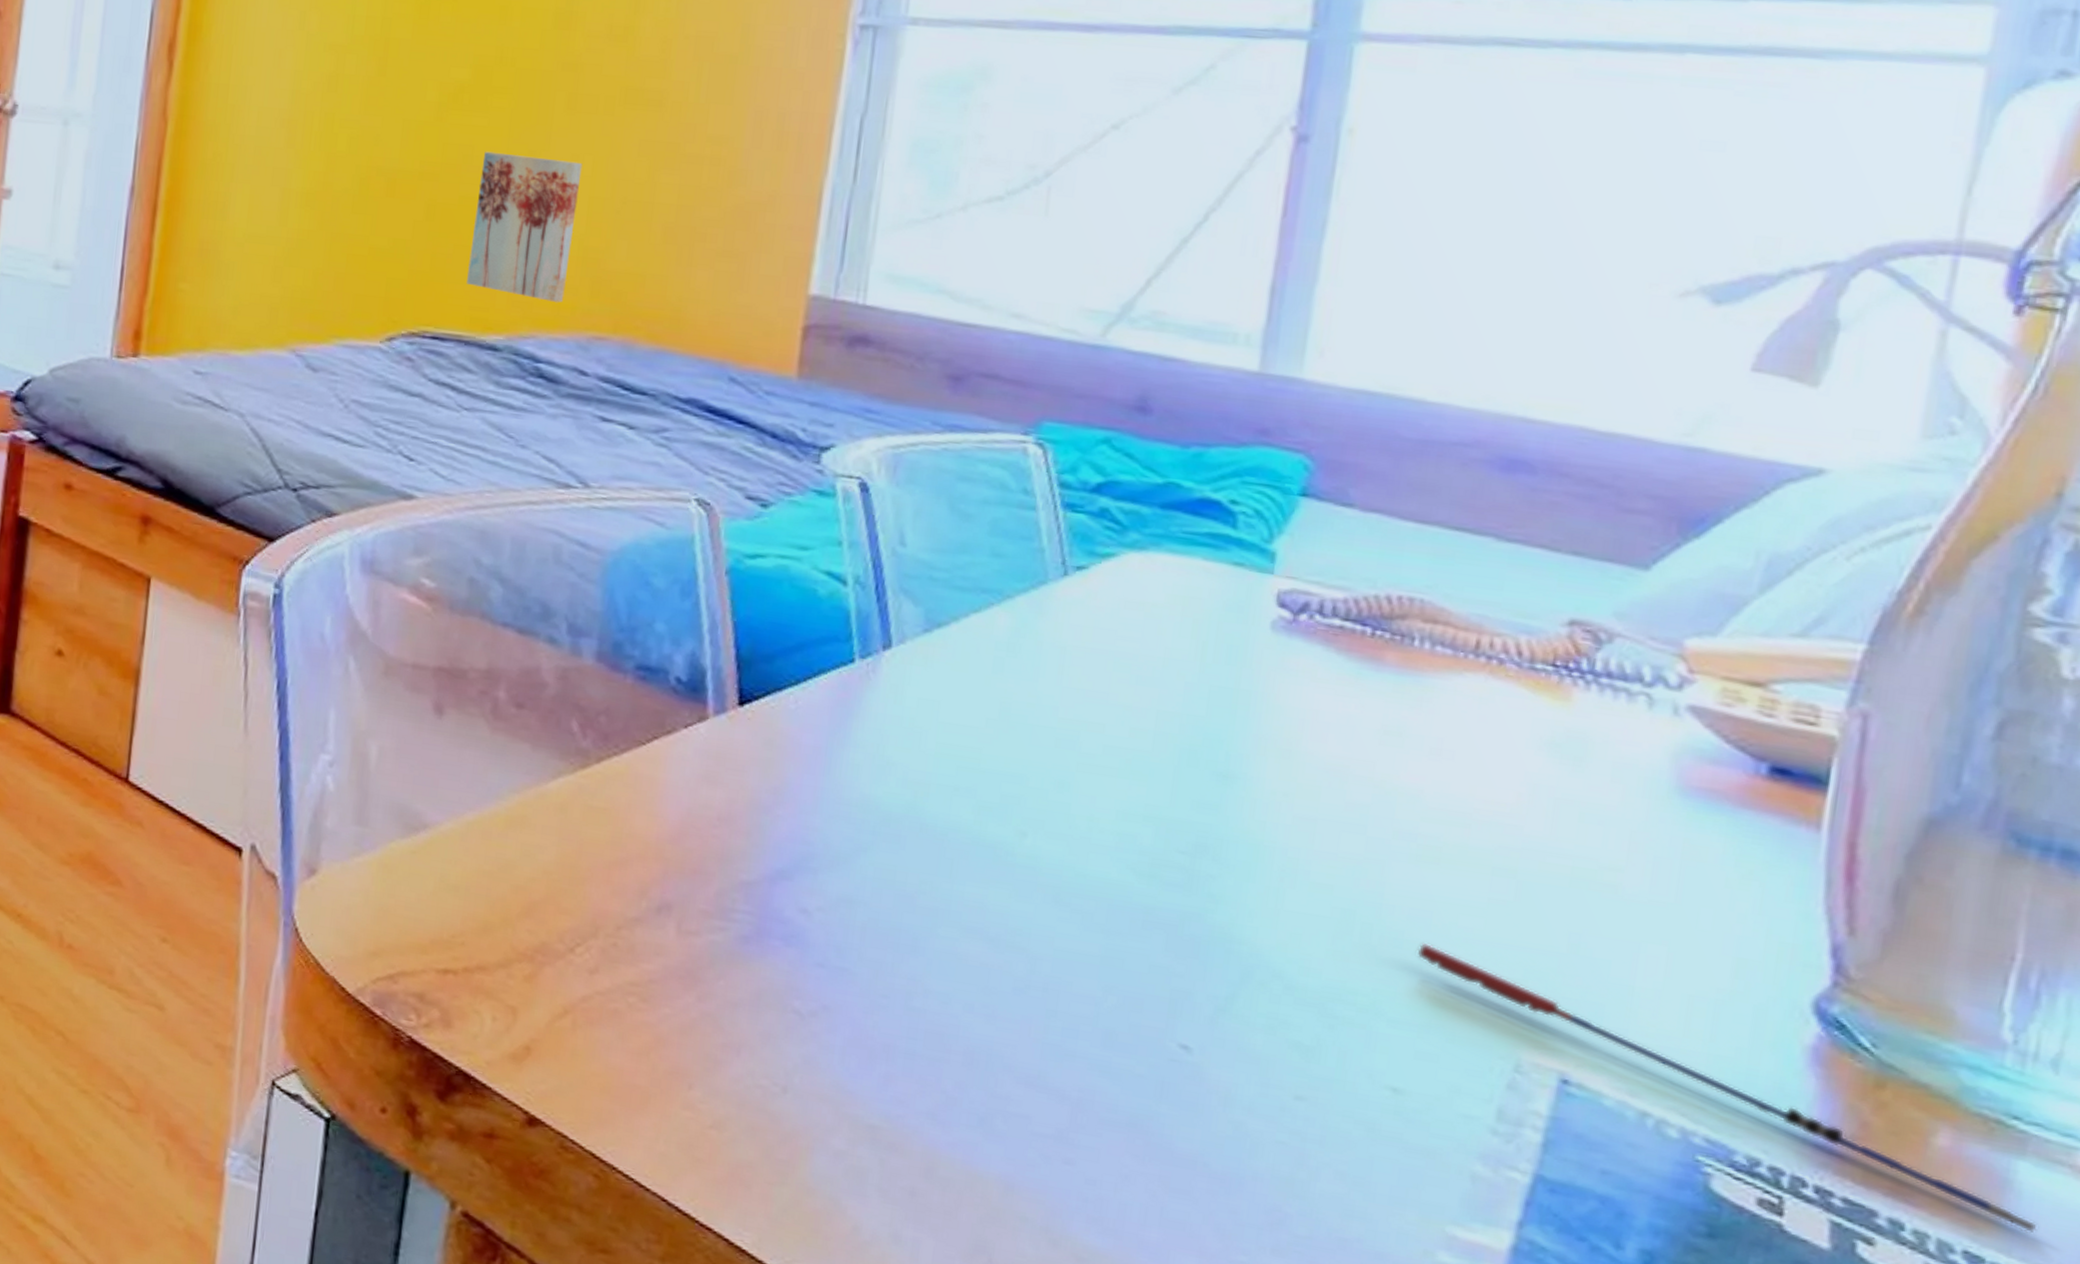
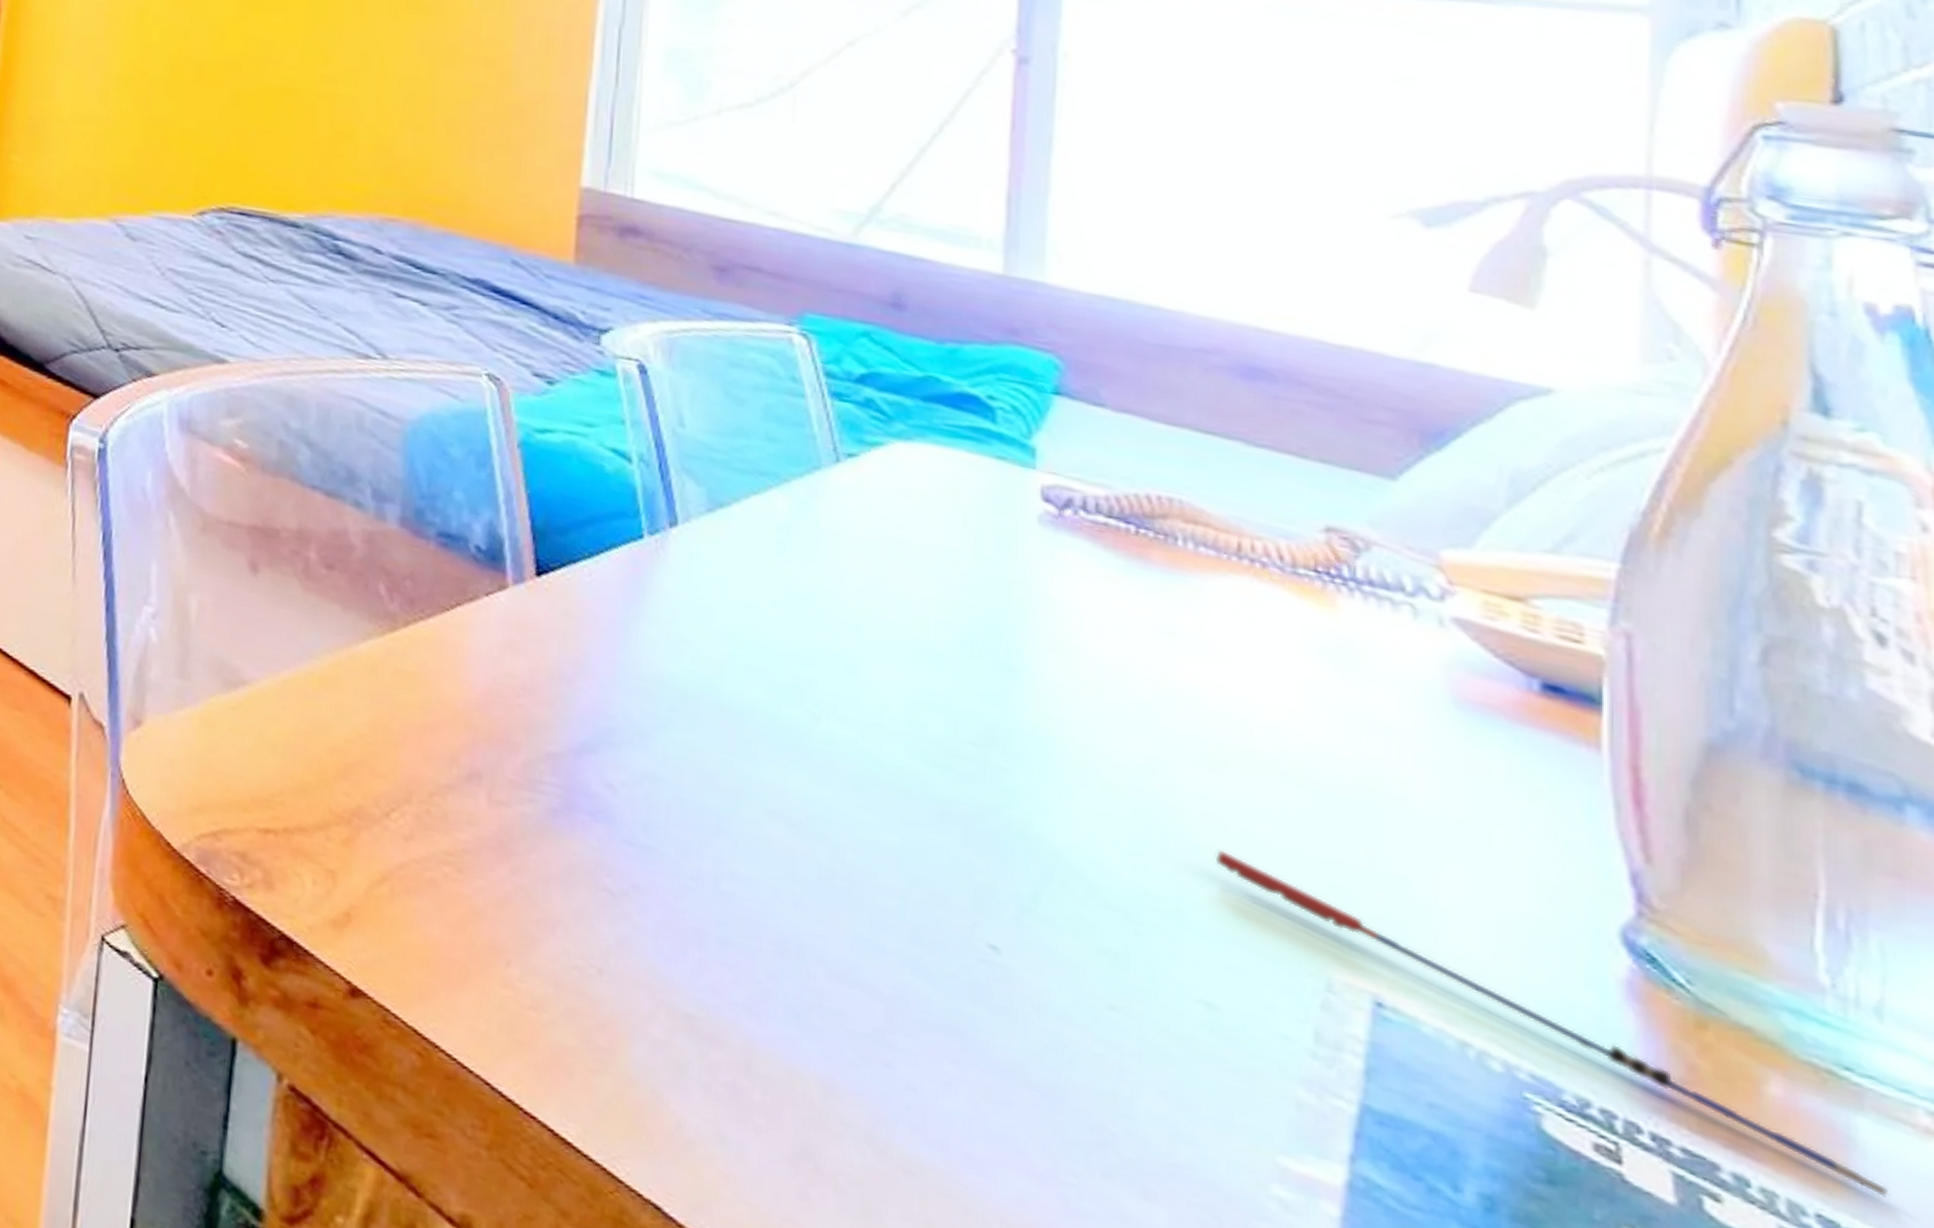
wall art: present [467,151,583,303] -> none [270,46,371,186]

